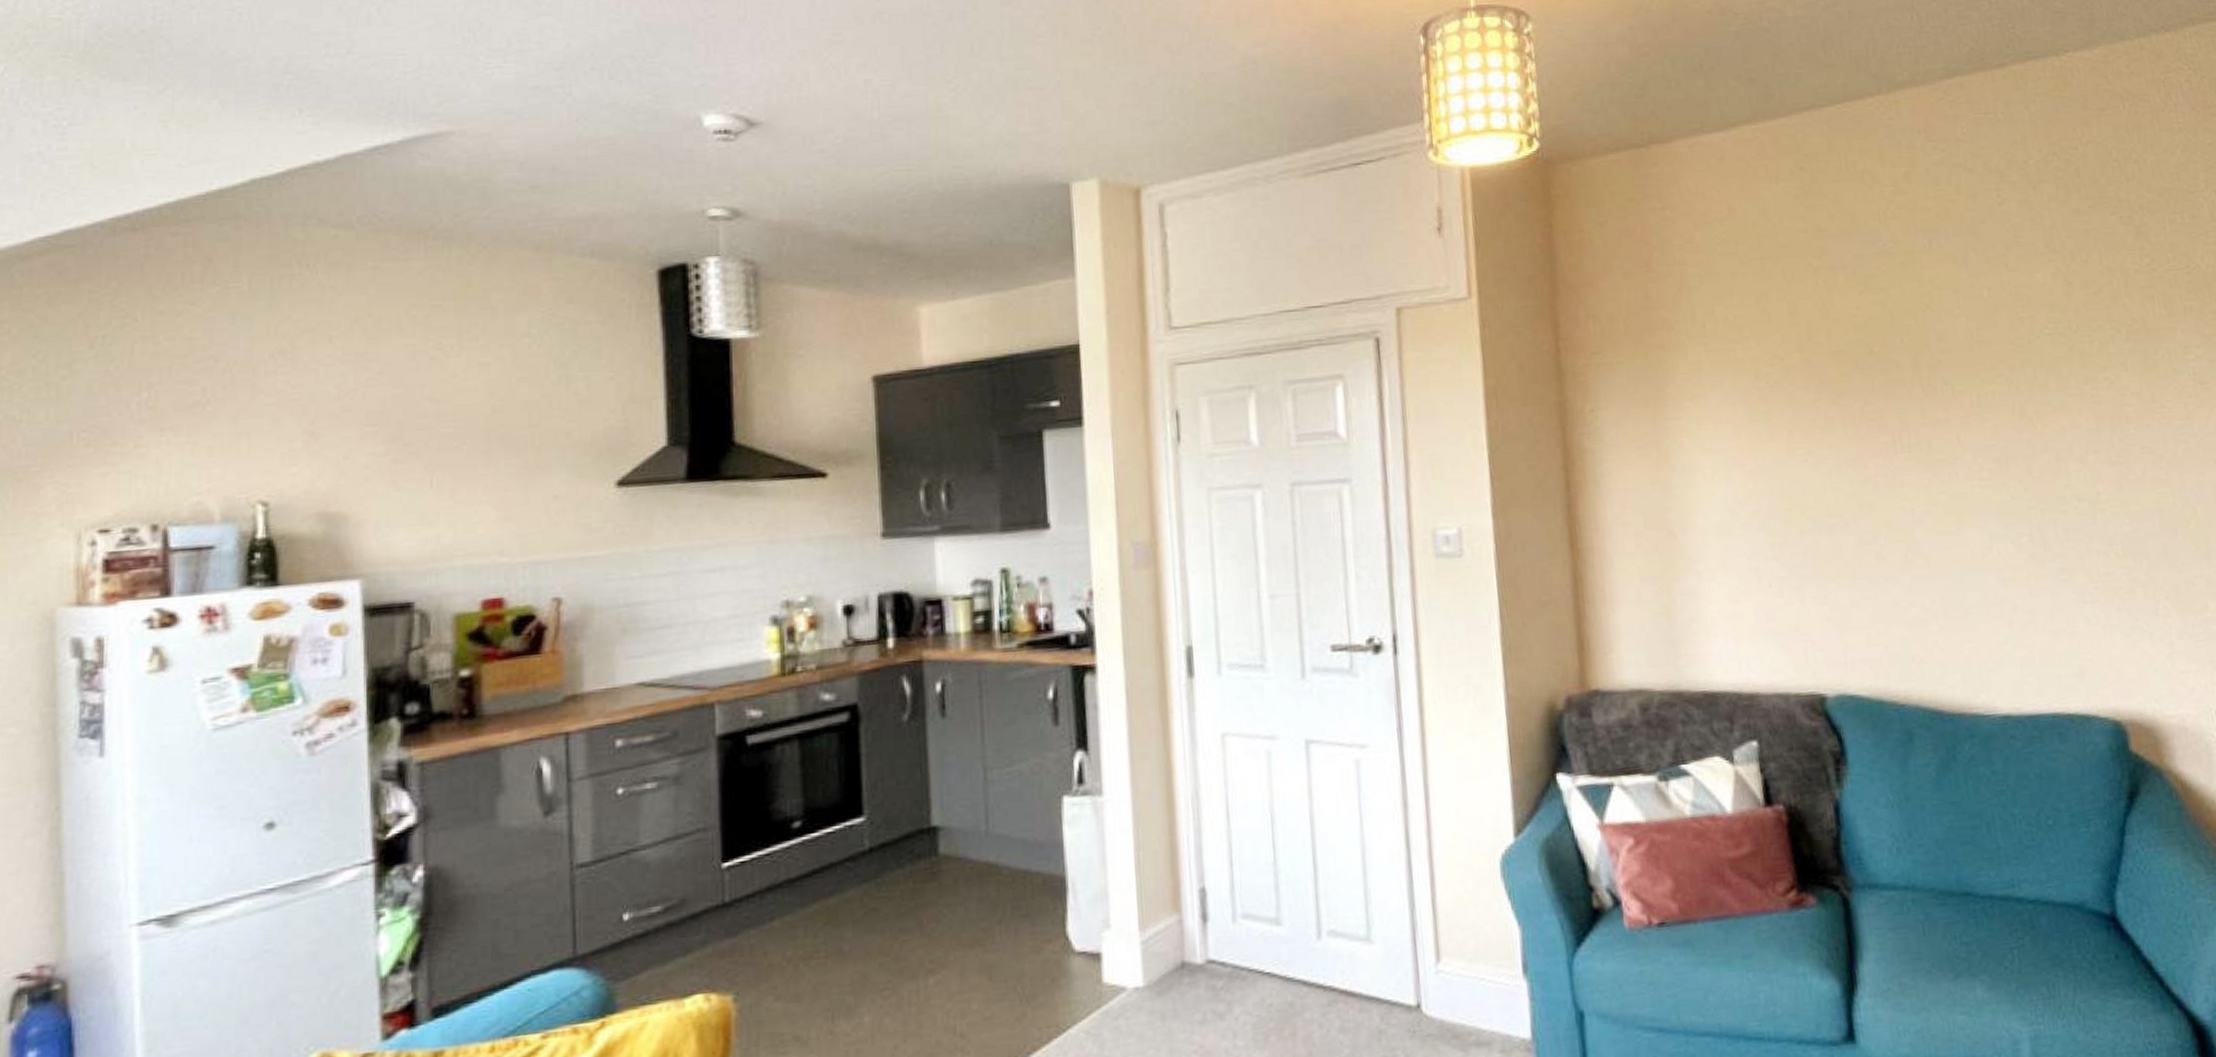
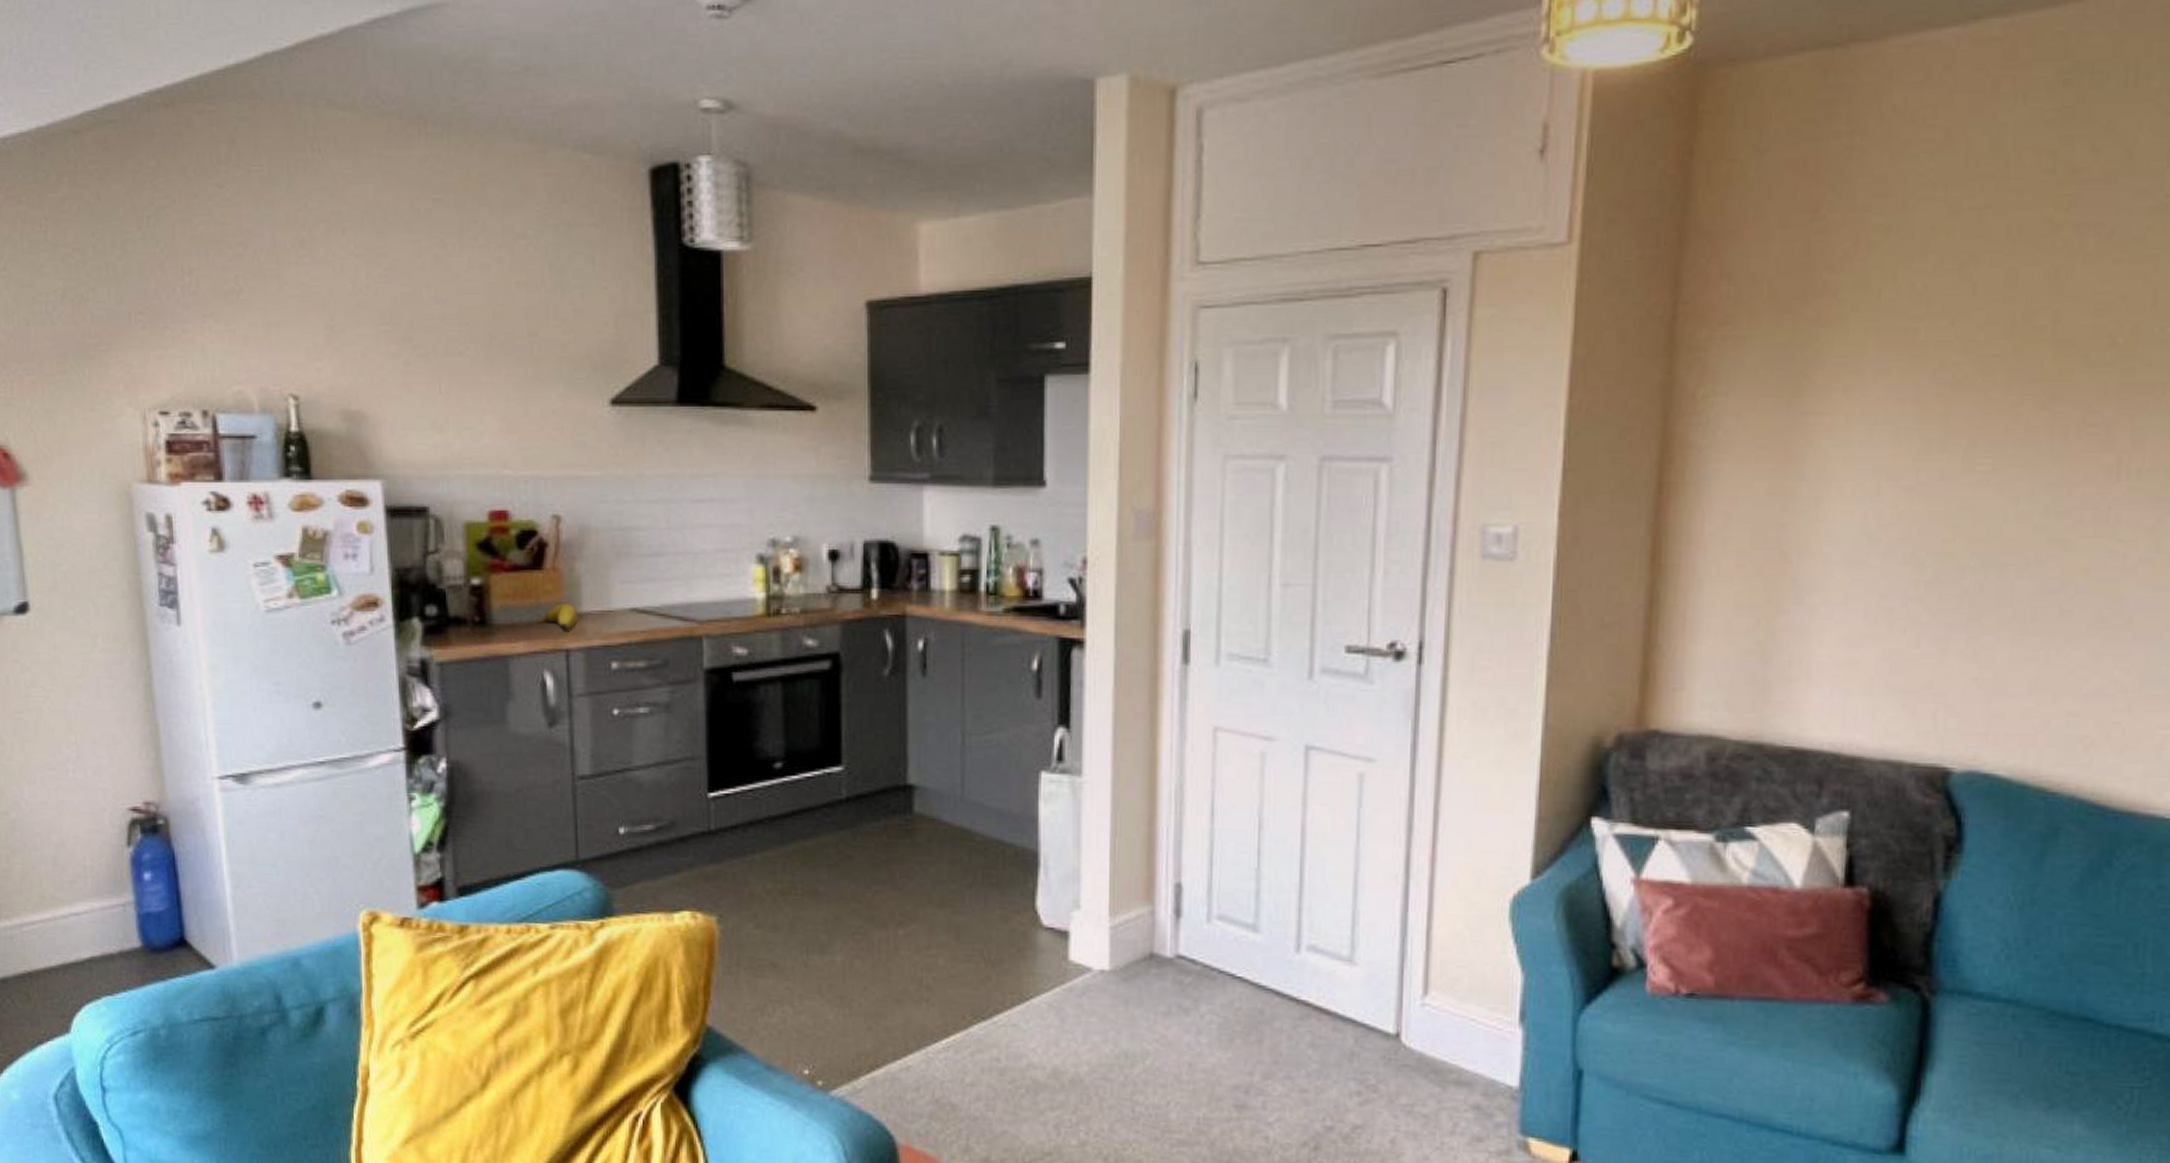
fruit: none [531,685,581,714] -> present [535,604,579,631]

